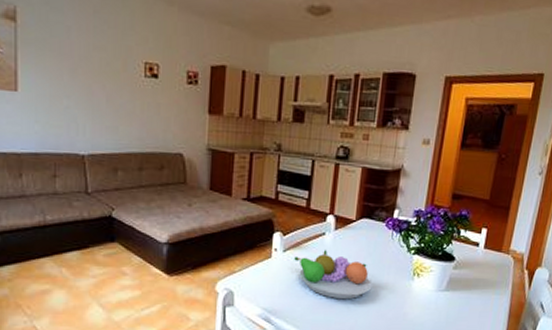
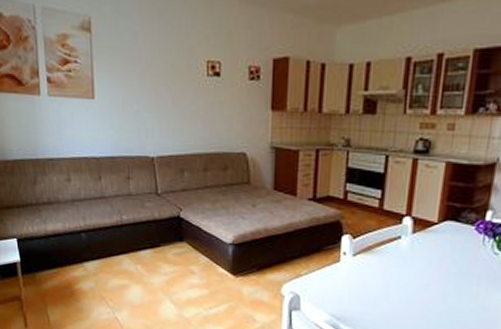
fruit bowl: present [294,249,372,299] -> none [365,254,458,310]

